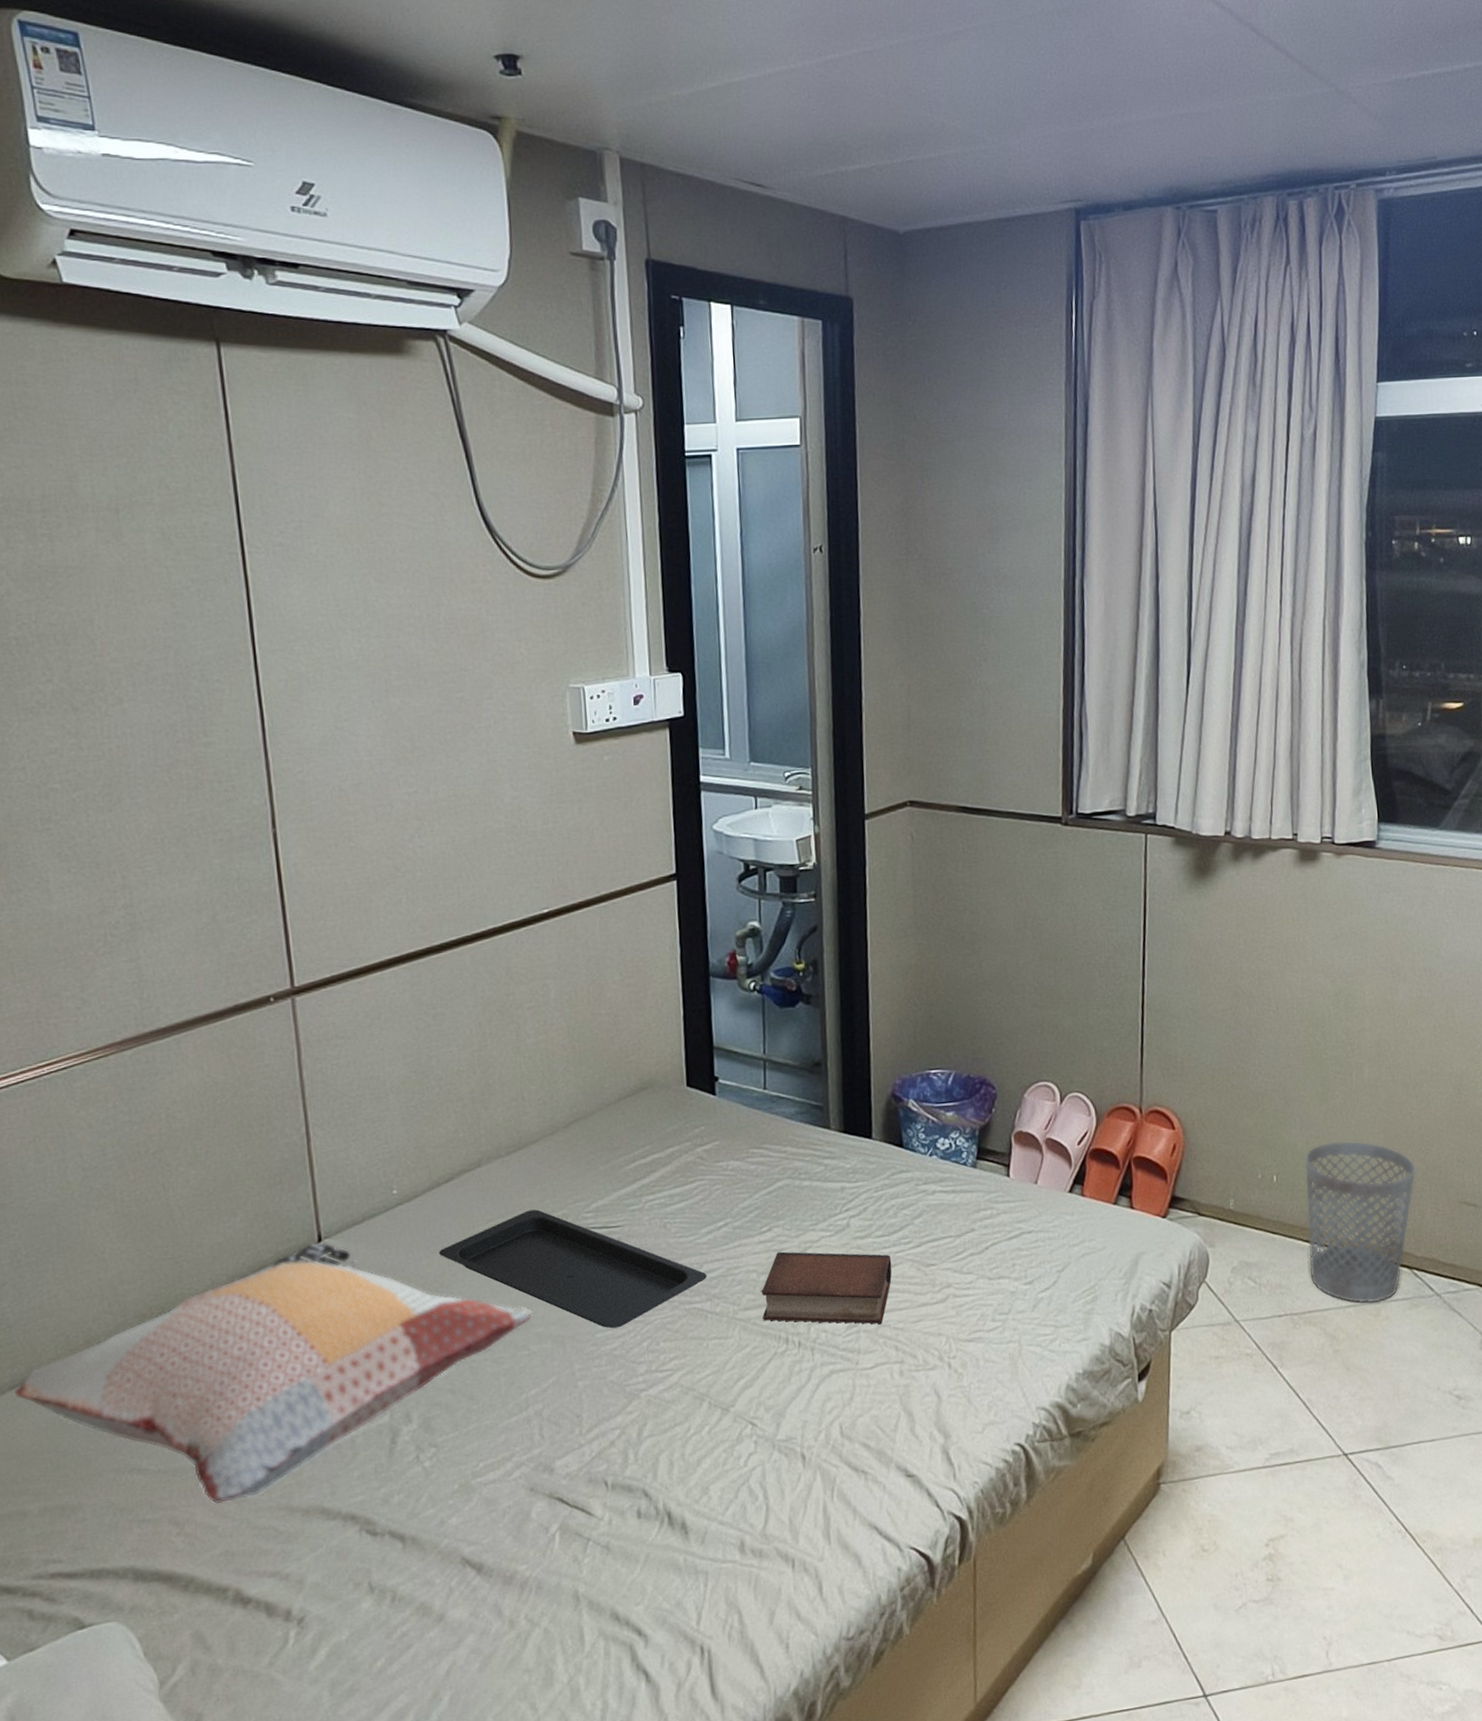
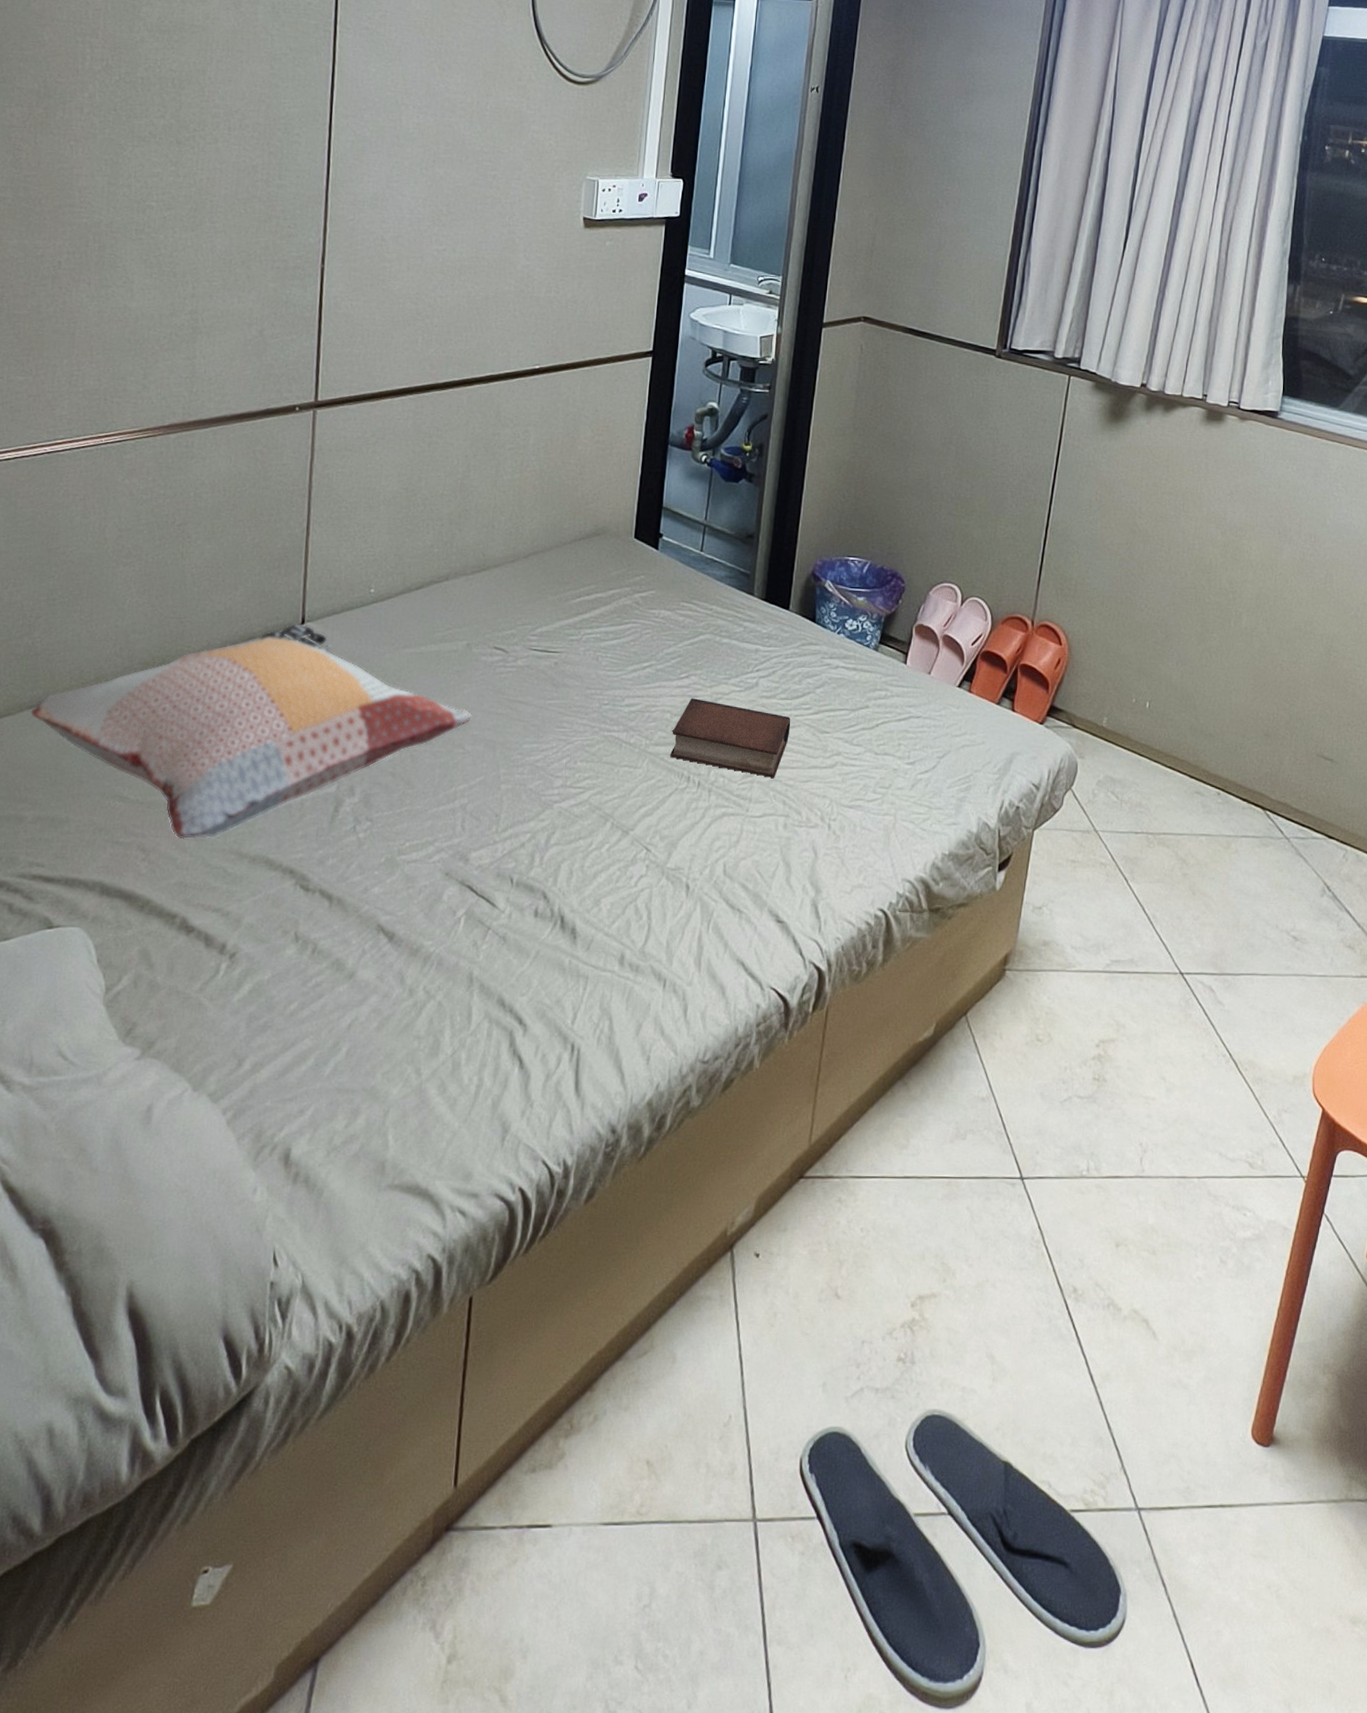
serving tray: present [438,1209,707,1329] -> none [400,625,627,743]
wastebasket: present [1305,1141,1417,1303] -> none [1169,679,1280,836]

